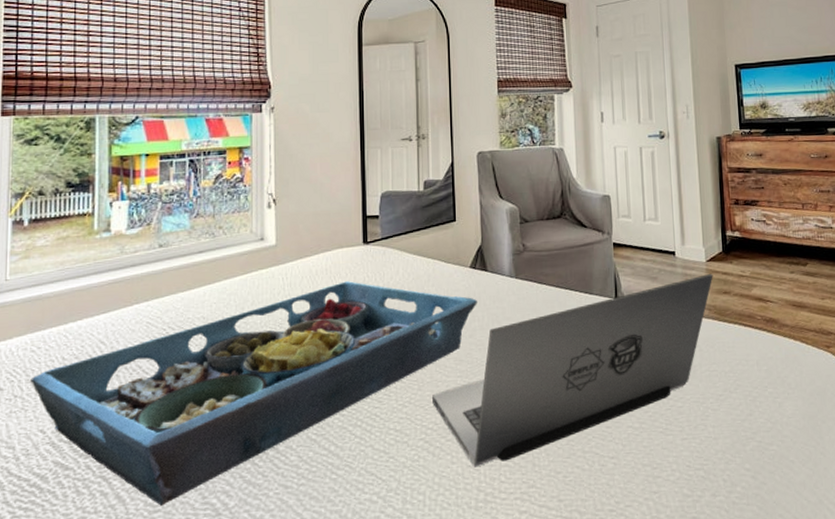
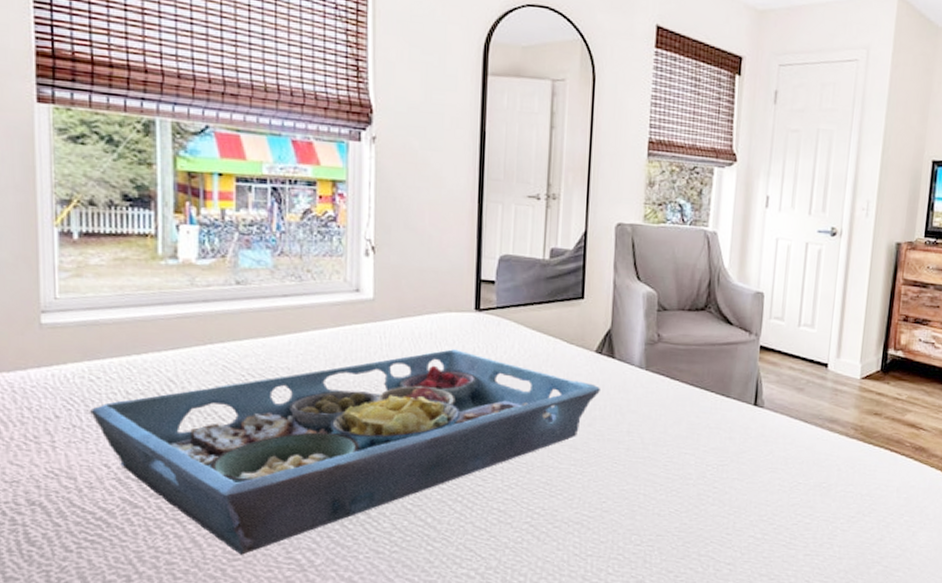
laptop: present [432,273,713,468] -> none [541,391,866,557]

